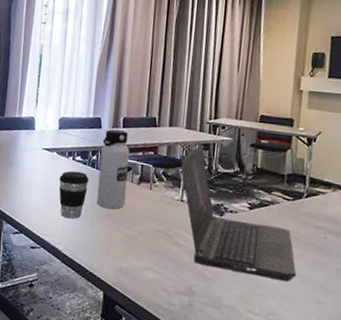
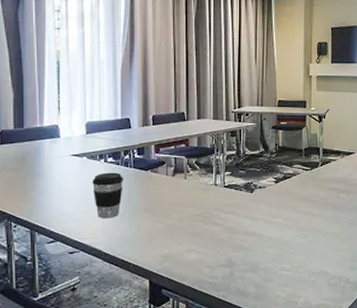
water bottle: present [96,129,130,209] -> none [133,128,162,202]
laptop computer: present [180,144,297,281] -> none [211,132,318,239]

